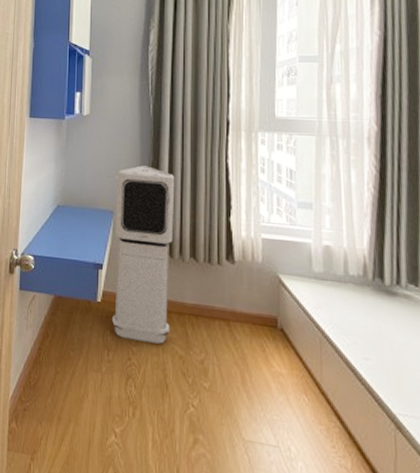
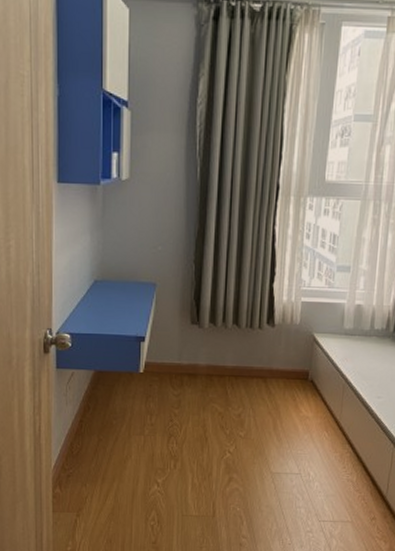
air purifier: present [111,165,175,344] -> none [154,235,221,404]

